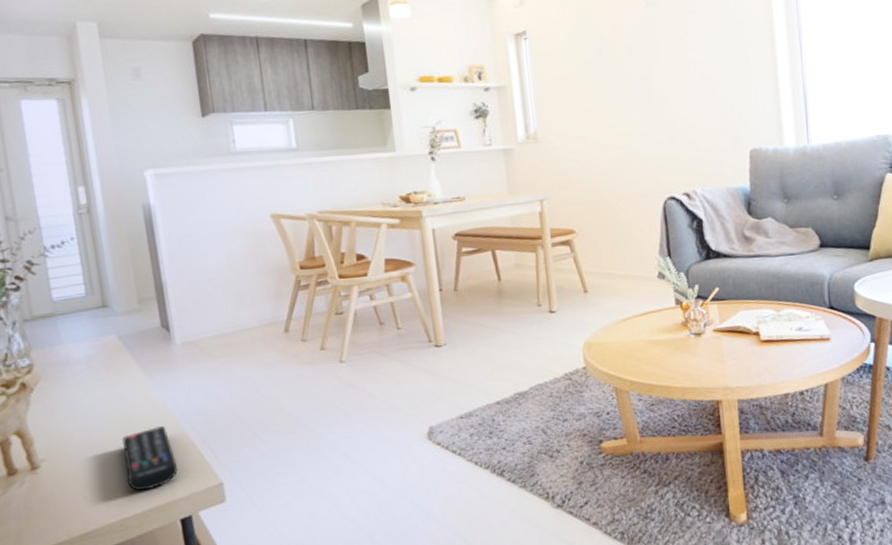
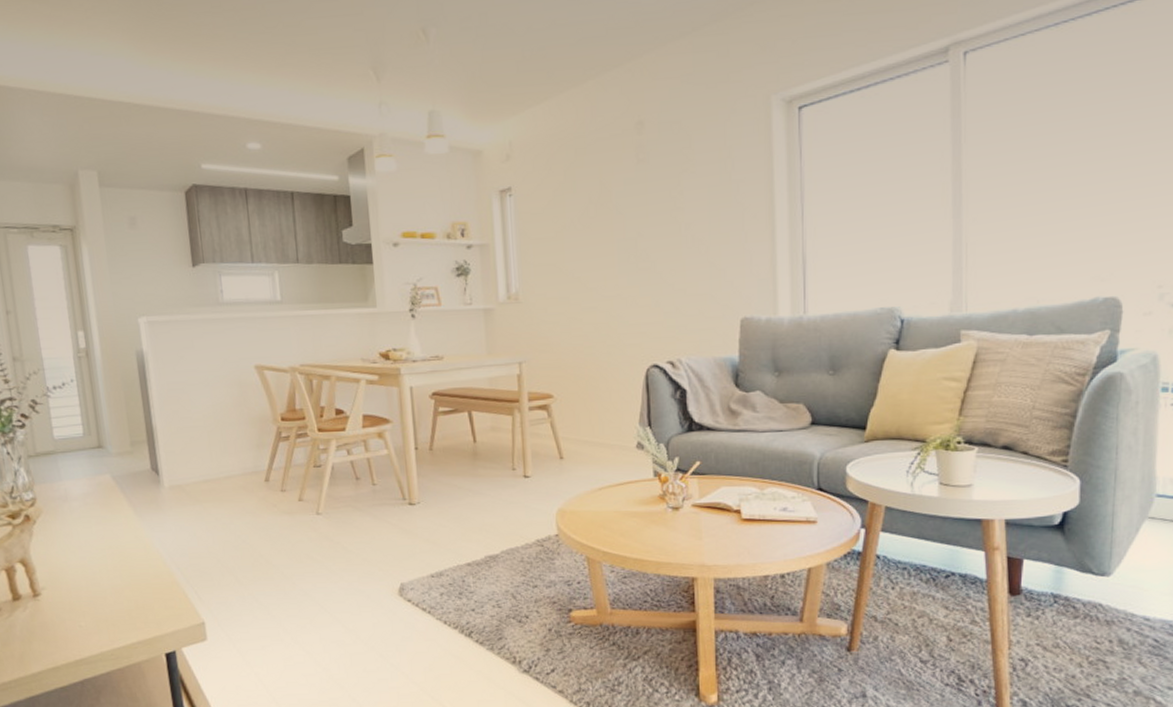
remote control: present [122,425,178,491] -> none [114,563,164,624]

